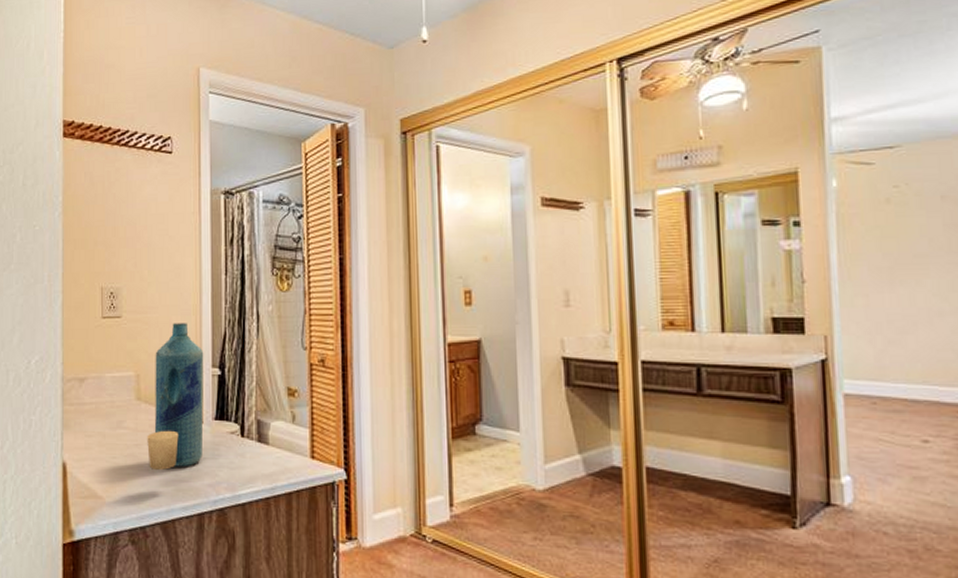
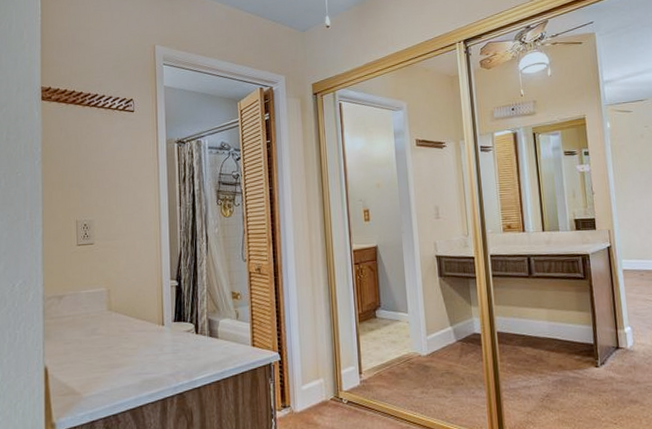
candle: present [147,430,179,470] -> none [118,333,144,366]
bottle: present [154,323,204,467] -> none [123,246,165,363]

